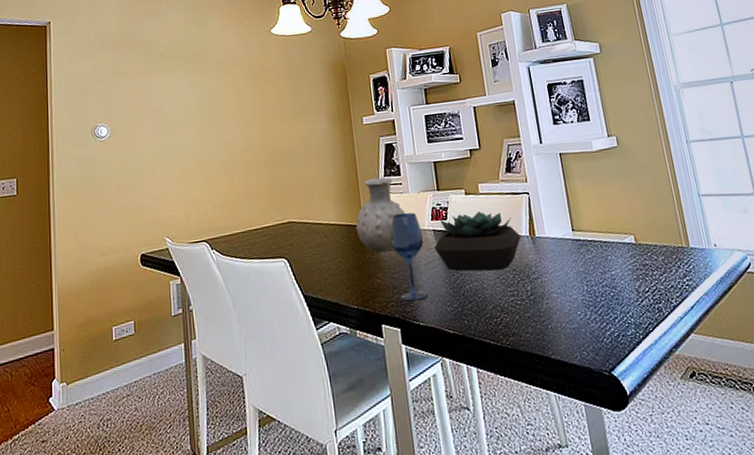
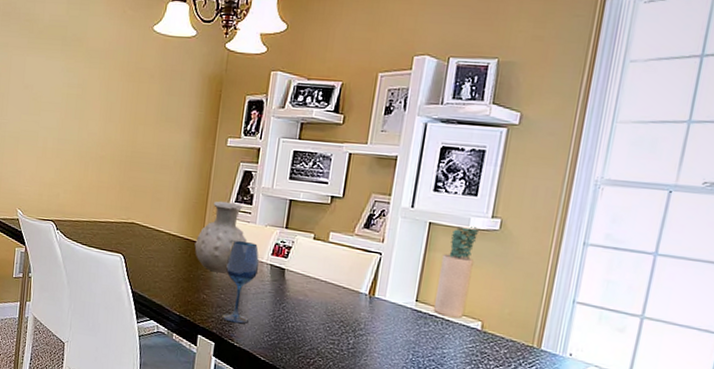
succulent plant: present [434,211,522,271] -> none [267,256,360,318]
vase: none [580,148,616,239] -> present [433,227,478,319]

